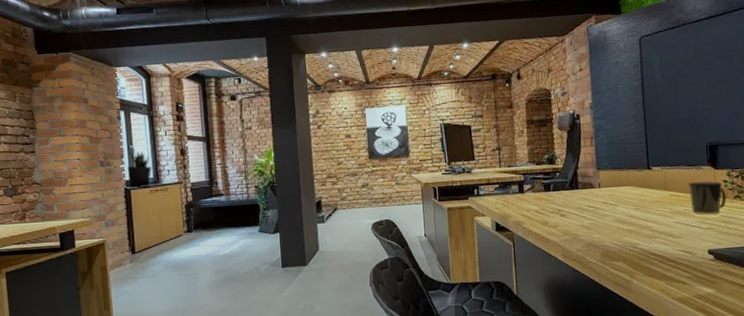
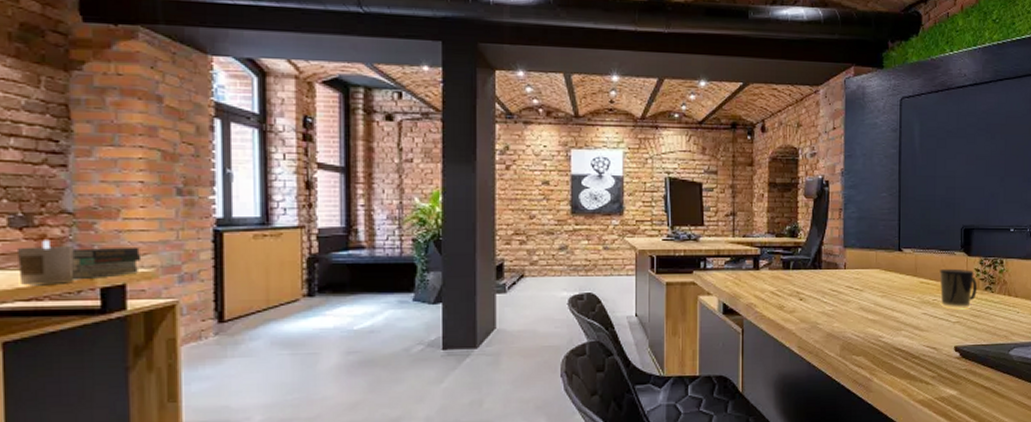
candle: none [10,202,44,234] -> present [18,240,75,286]
books: none [41,205,82,229] -> present [72,248,142,280]
planter: present [128,151,152,188] -> none [221,177,259,230]

